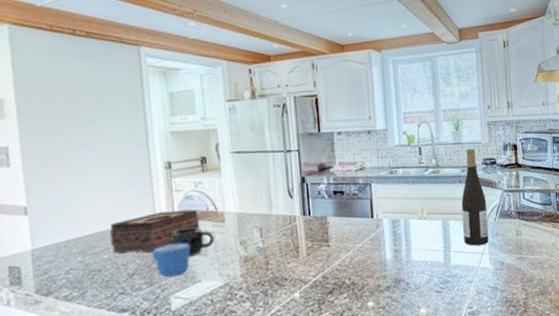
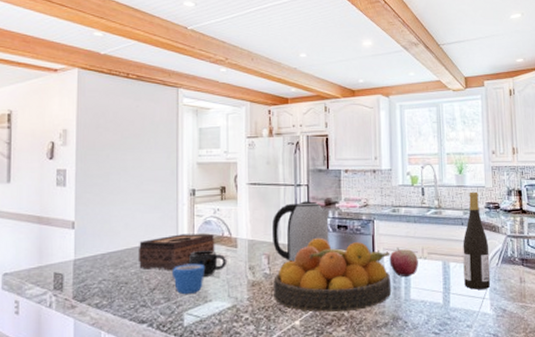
kettle: none [262,167,325,233] -> present [272,201,330,262]
fruit bowl: none [268,206,393,283] -> present [274,238,392,312]
apple: none [389,209,418,240] -> present [389,247,418,278]

